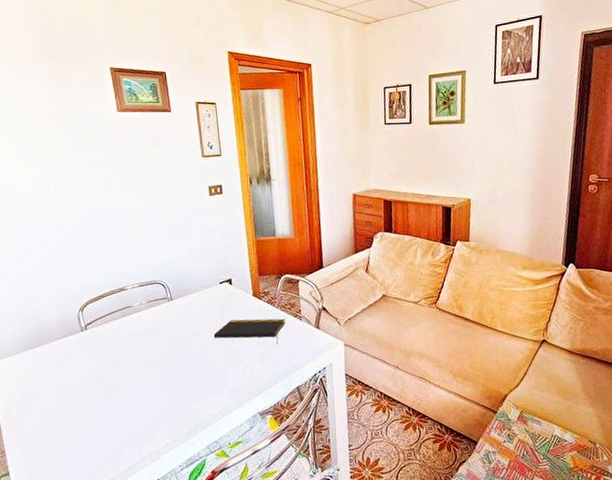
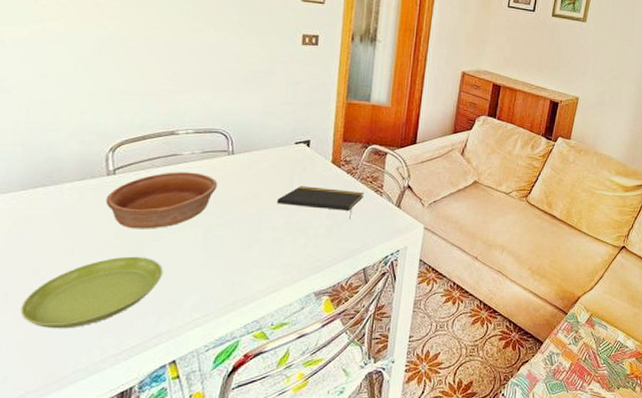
saucer: none [40,395,136,460] -> present [20,257,163,329]
bowl: none [84,320,165,373] -> present [105,172,218,229]

